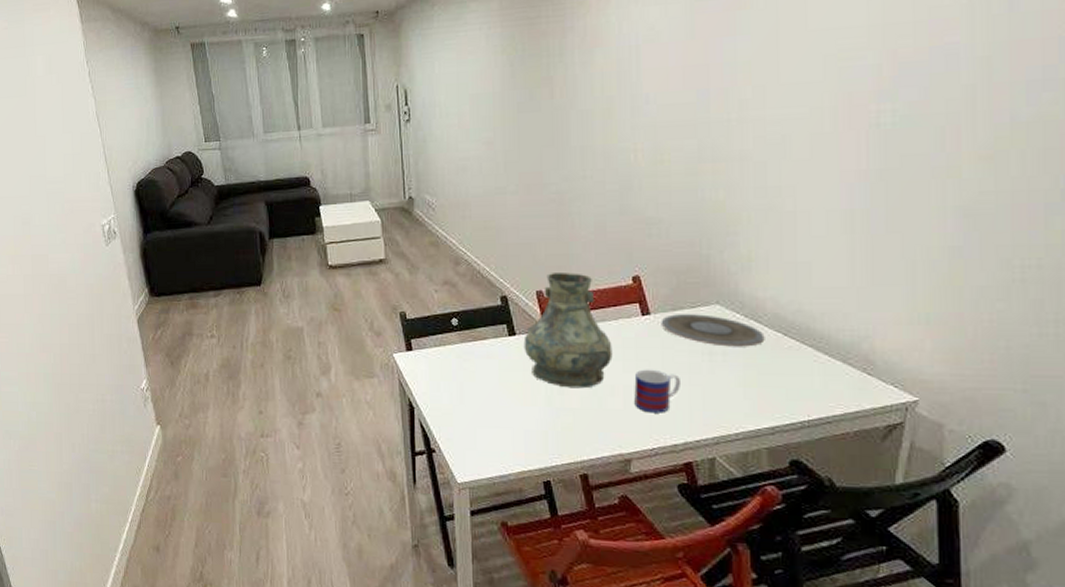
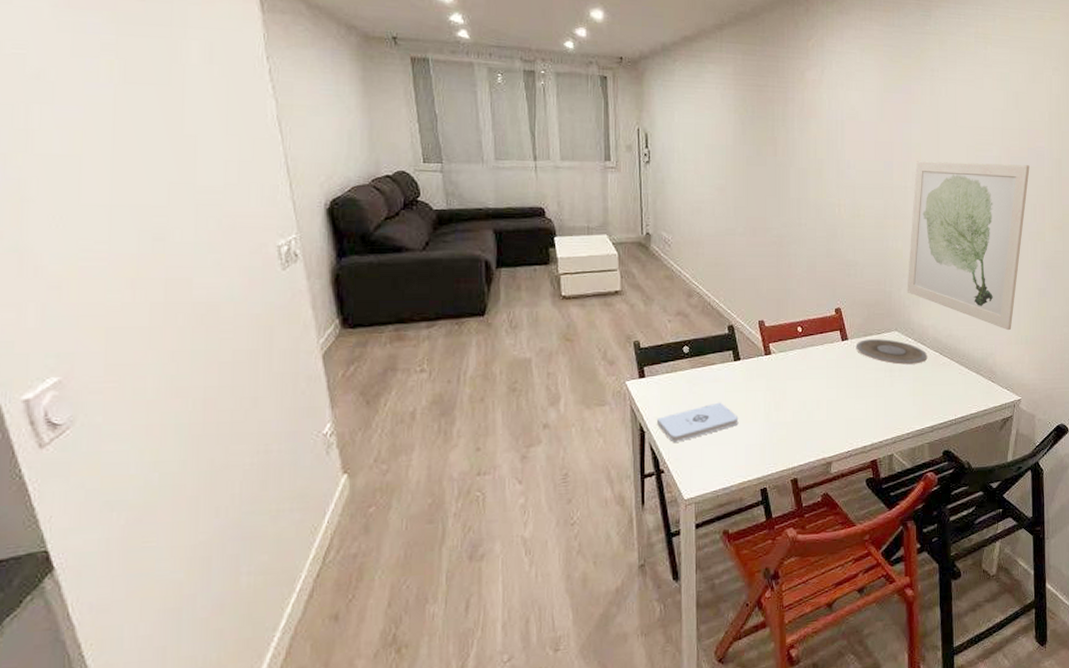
notepad: none [425,381,516,421] -> present [656,402,739,442]
vase: present [523,273,613,389] -> none [747,305,819,405]
mug: present [634,369,680,413] -> none [835,385,869,422]
wall art: none [732,71,933,306] -> present [906,161,1030,331]

